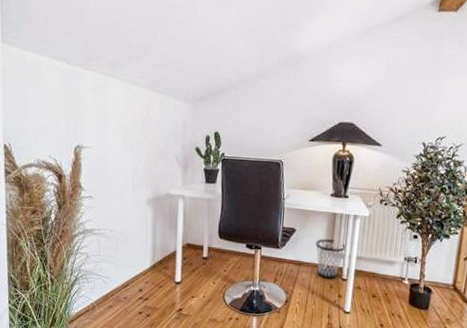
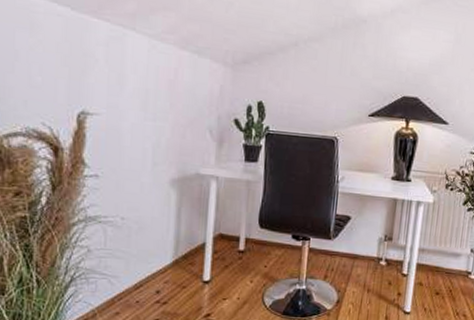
wastebasket: present [316,239,346,279] -> none [373,228,407,274]

